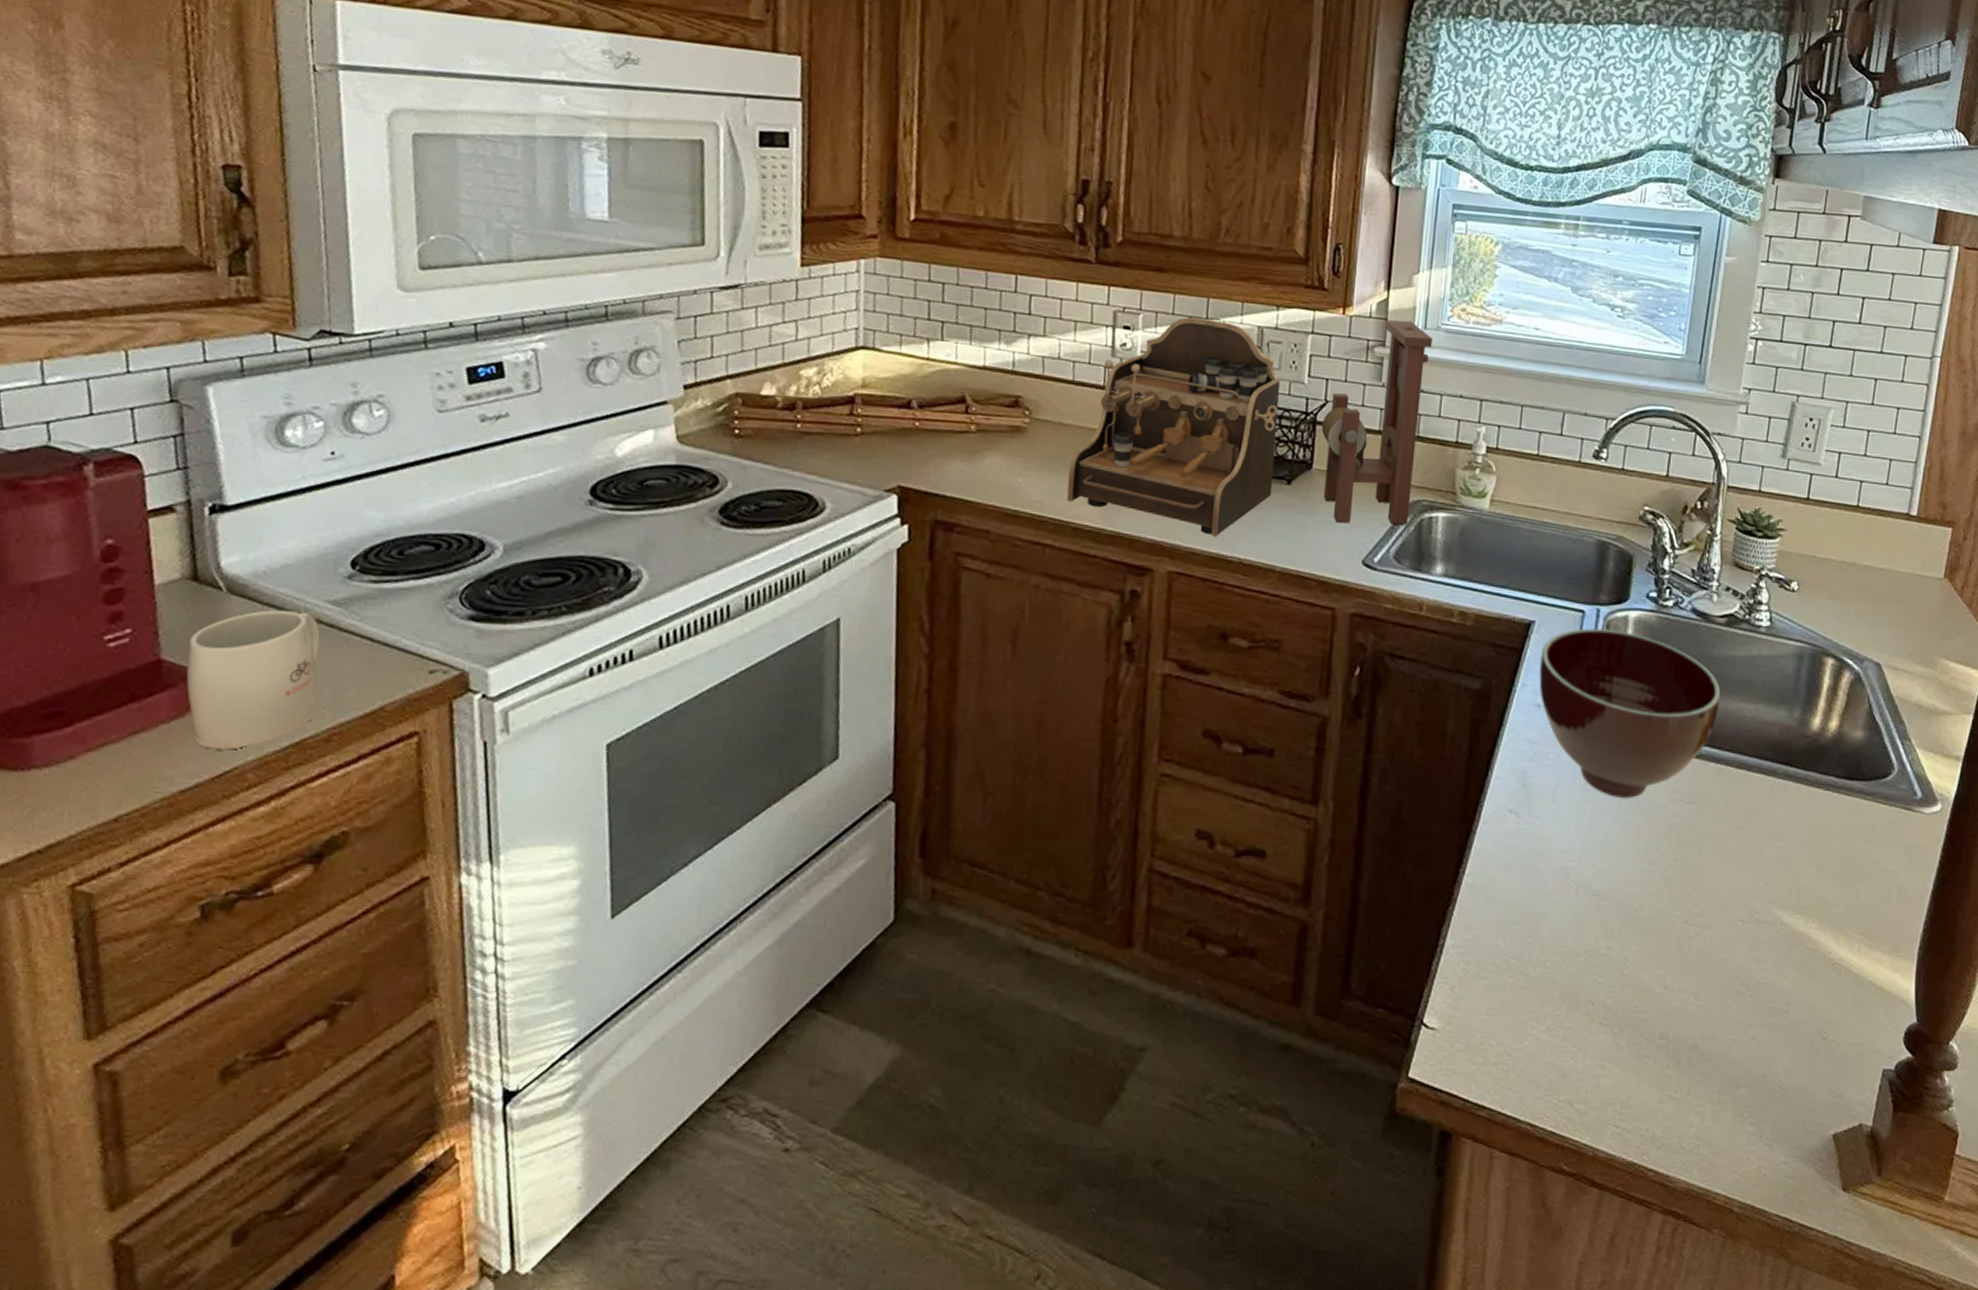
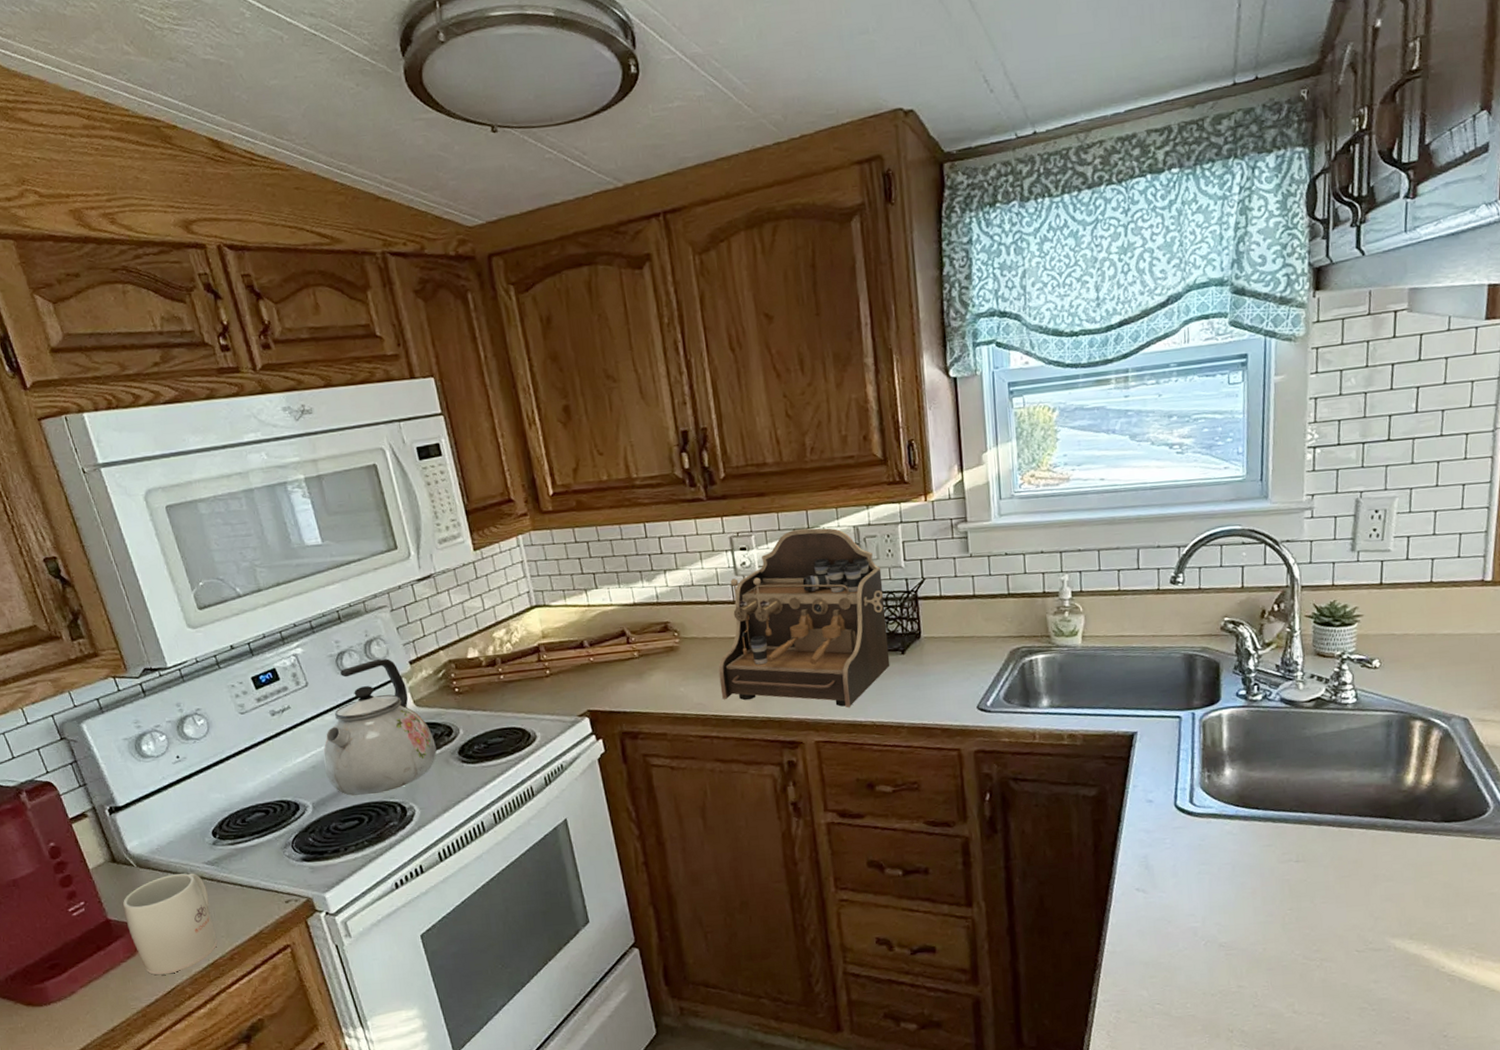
kettle: none [533,374,693,547] -> present [323,658,437,796]
paper towel holder: present [1321,319,1433,525] -> none [922,495,1011,679]
bowl: present [1539,628,1721,799] -> none [1146,727,1317,867]

